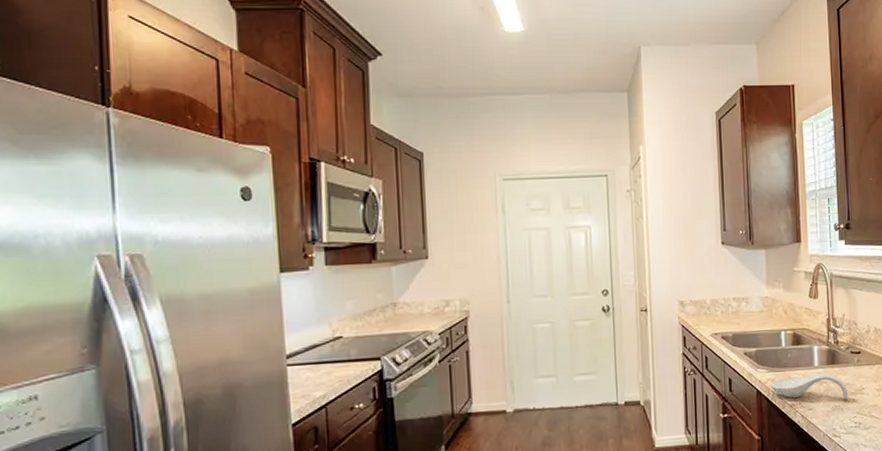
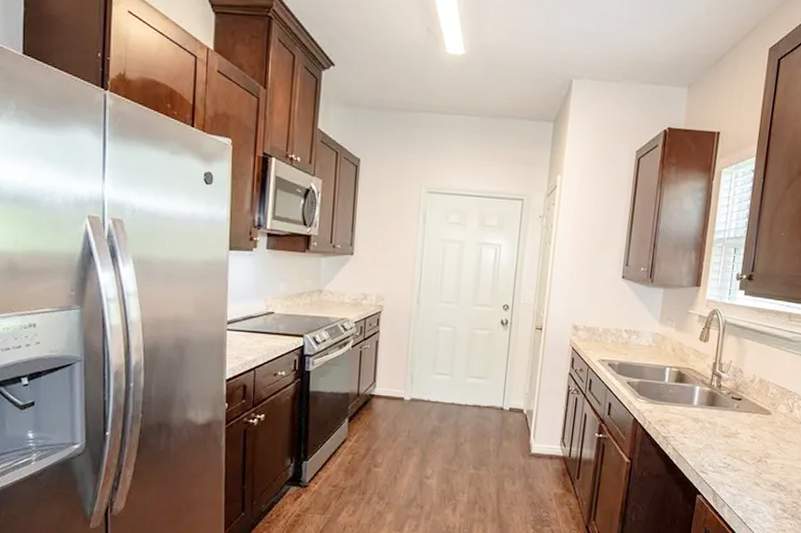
spoon rest: present [770,373,849,400] -> none [647,411,723,441]

